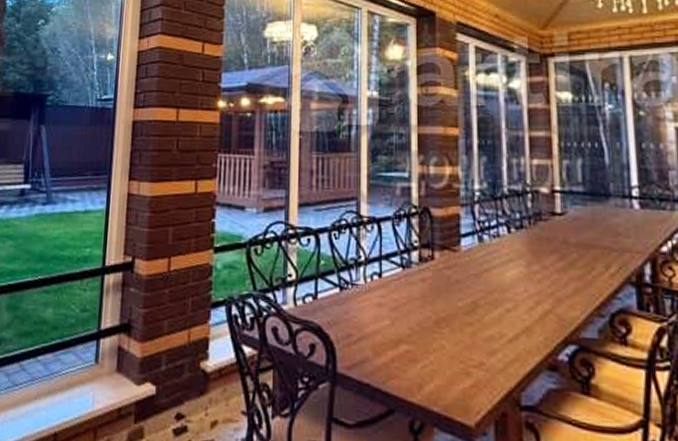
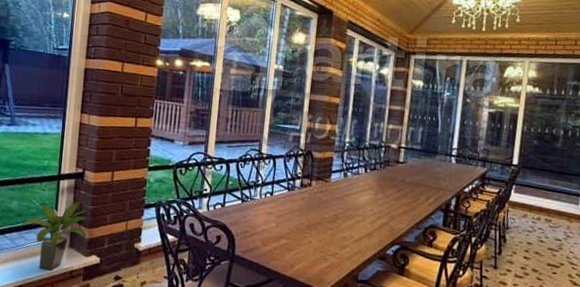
potted plant: none [55,303,140,409] -> present [19,201,88,271]

